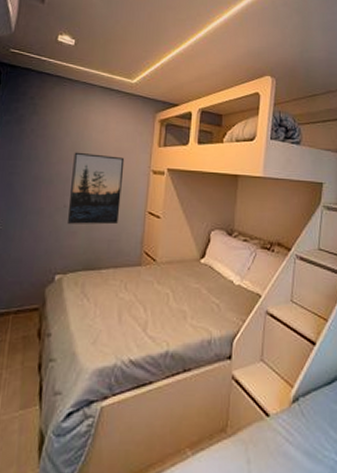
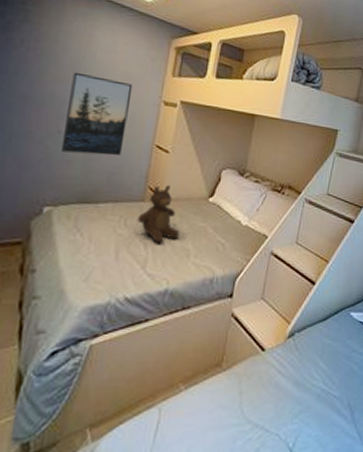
teddy bear: none [136,249,175,306] -> present [137,185,179,244]

